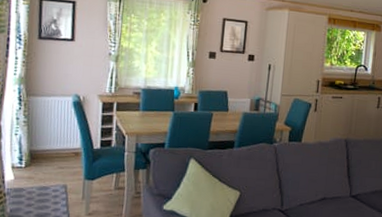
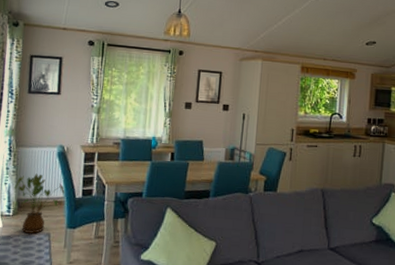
house plant: none [25,124,82,185] -> present [14,173,65,234]

